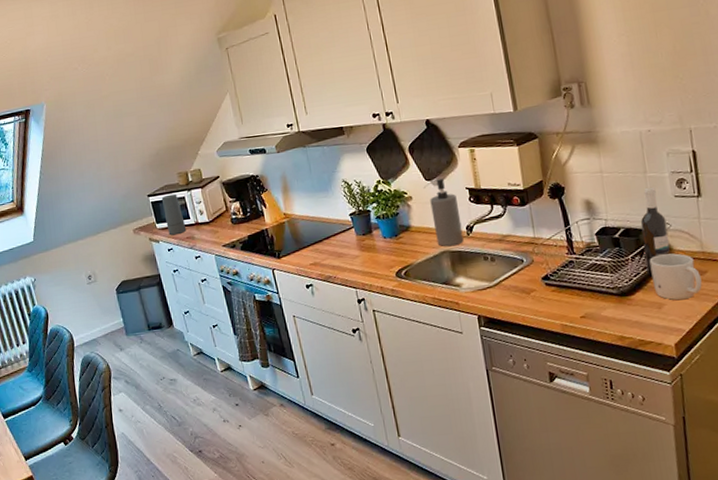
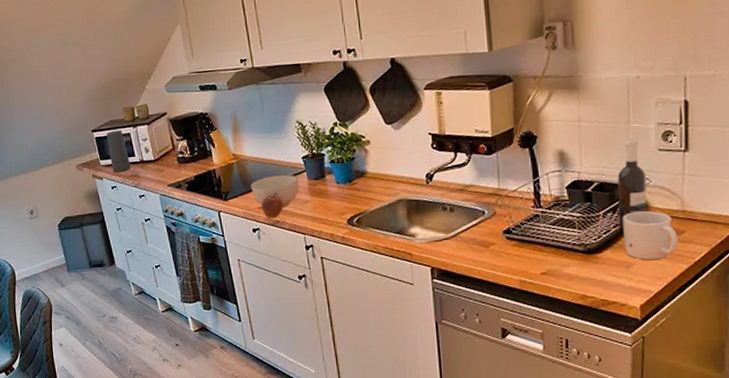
bowl: none [302,231,348,263] -> present [250,174,299,208]
fruit: none [313,249,335,274] -> present [261,193,284,219]
soap dispenser: present [423,179,464,247] -> none [383,123,422,195]

